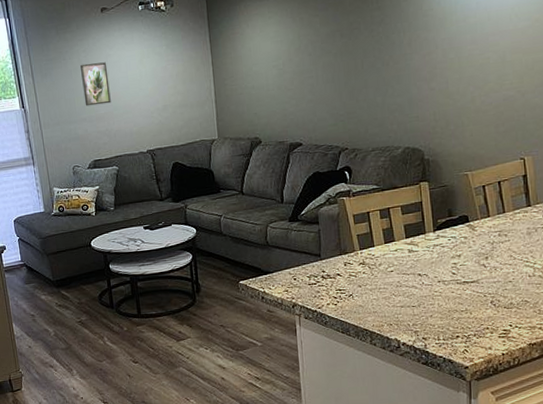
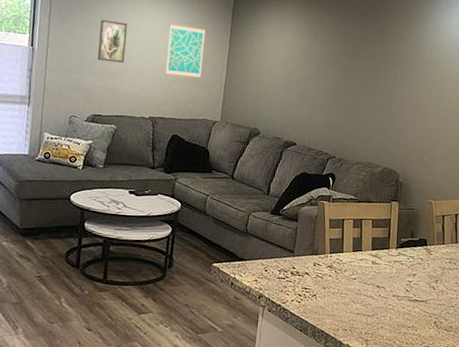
wall art: none [147,46,190,105] -> present [165,23,205,78]

